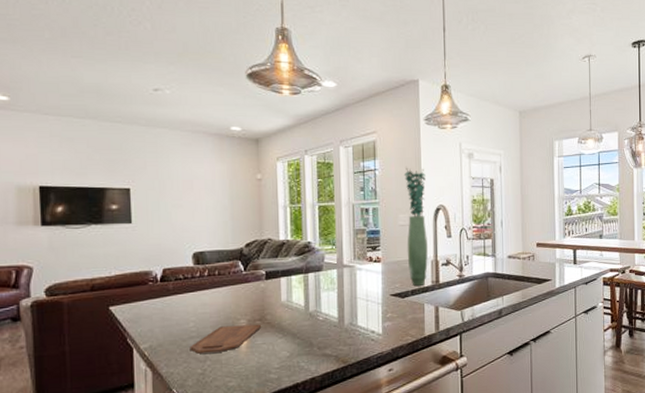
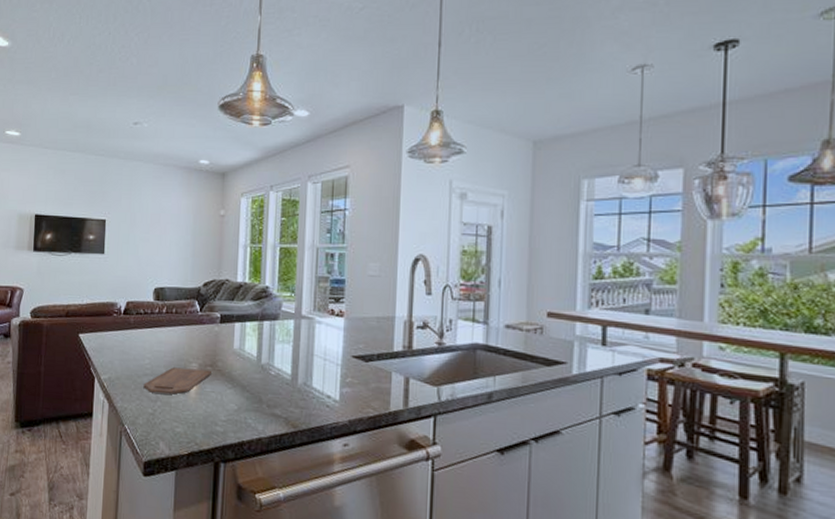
vase: present [403,167,428,286] -> none [375,208,404,350]

